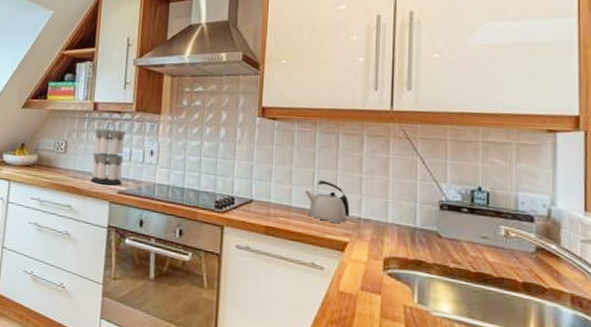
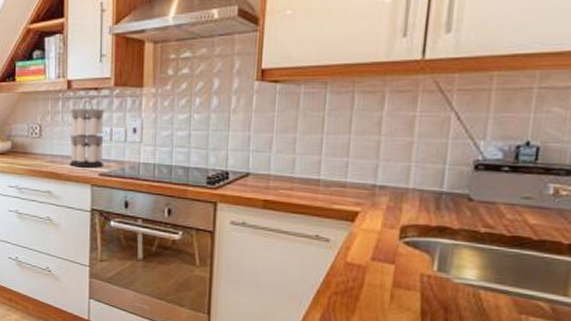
kettle: present [304,180,350,224] -> none [310,147,363,193]

